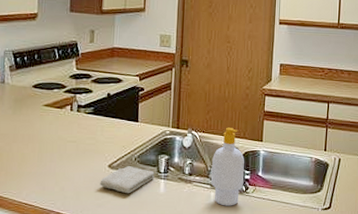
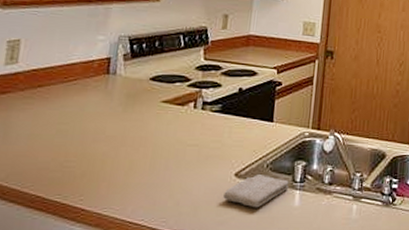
soap bottle: present [211,127,244,206] -> none [354,128,392,221]

